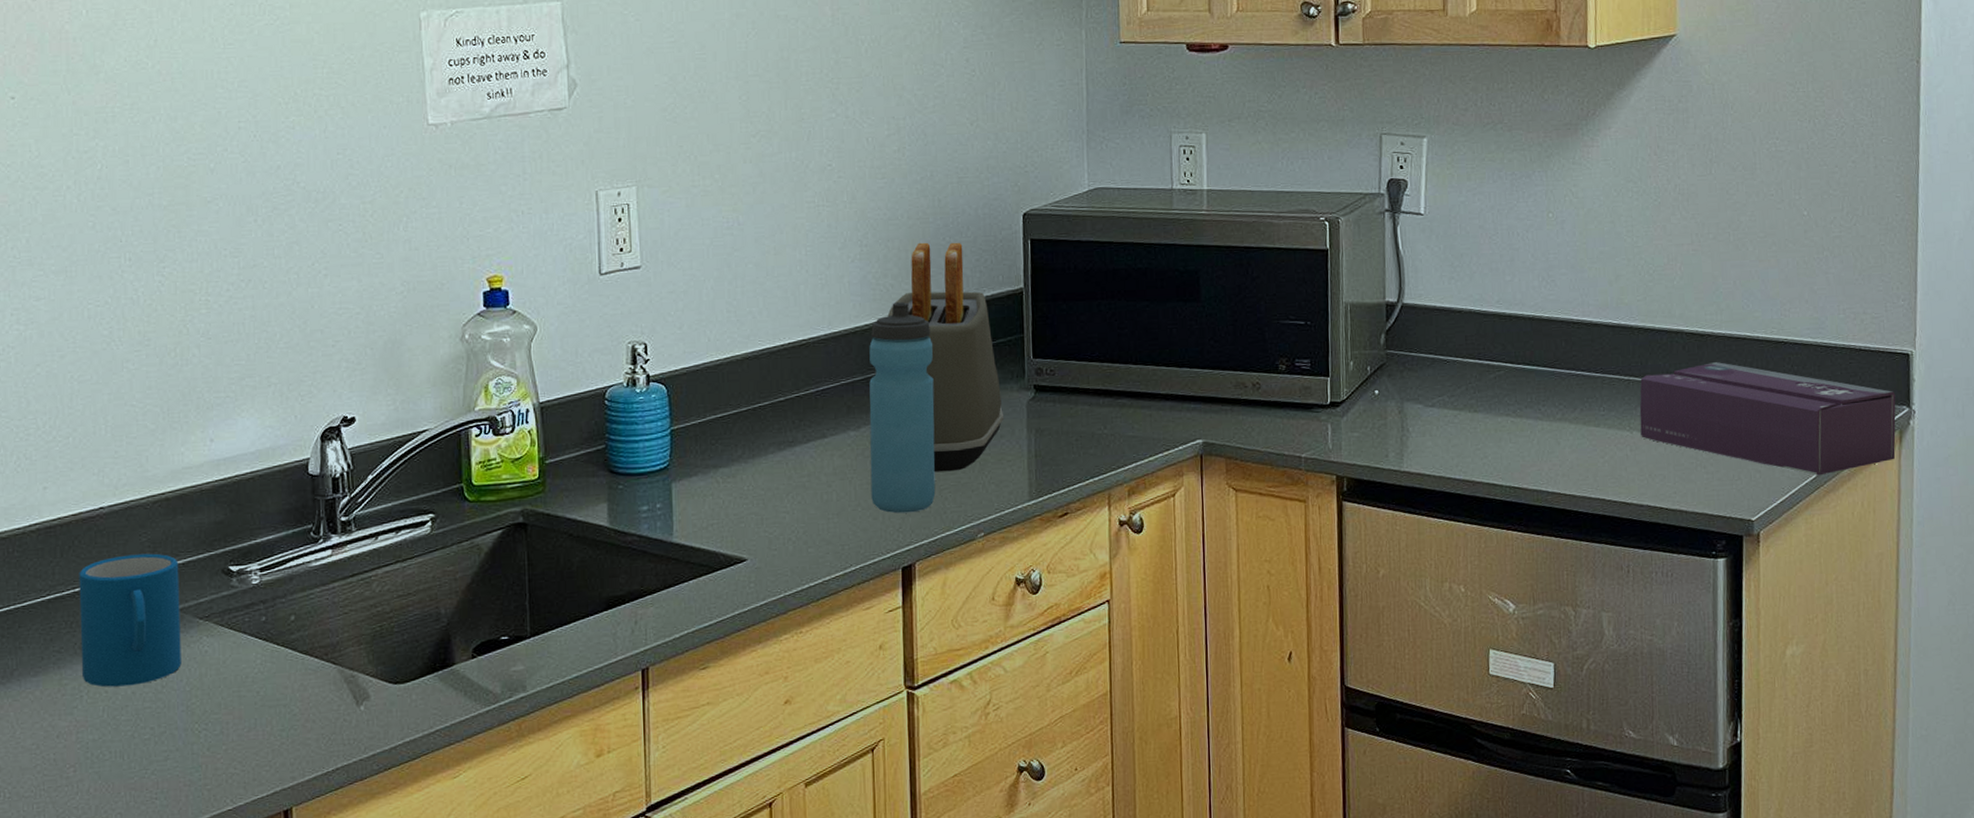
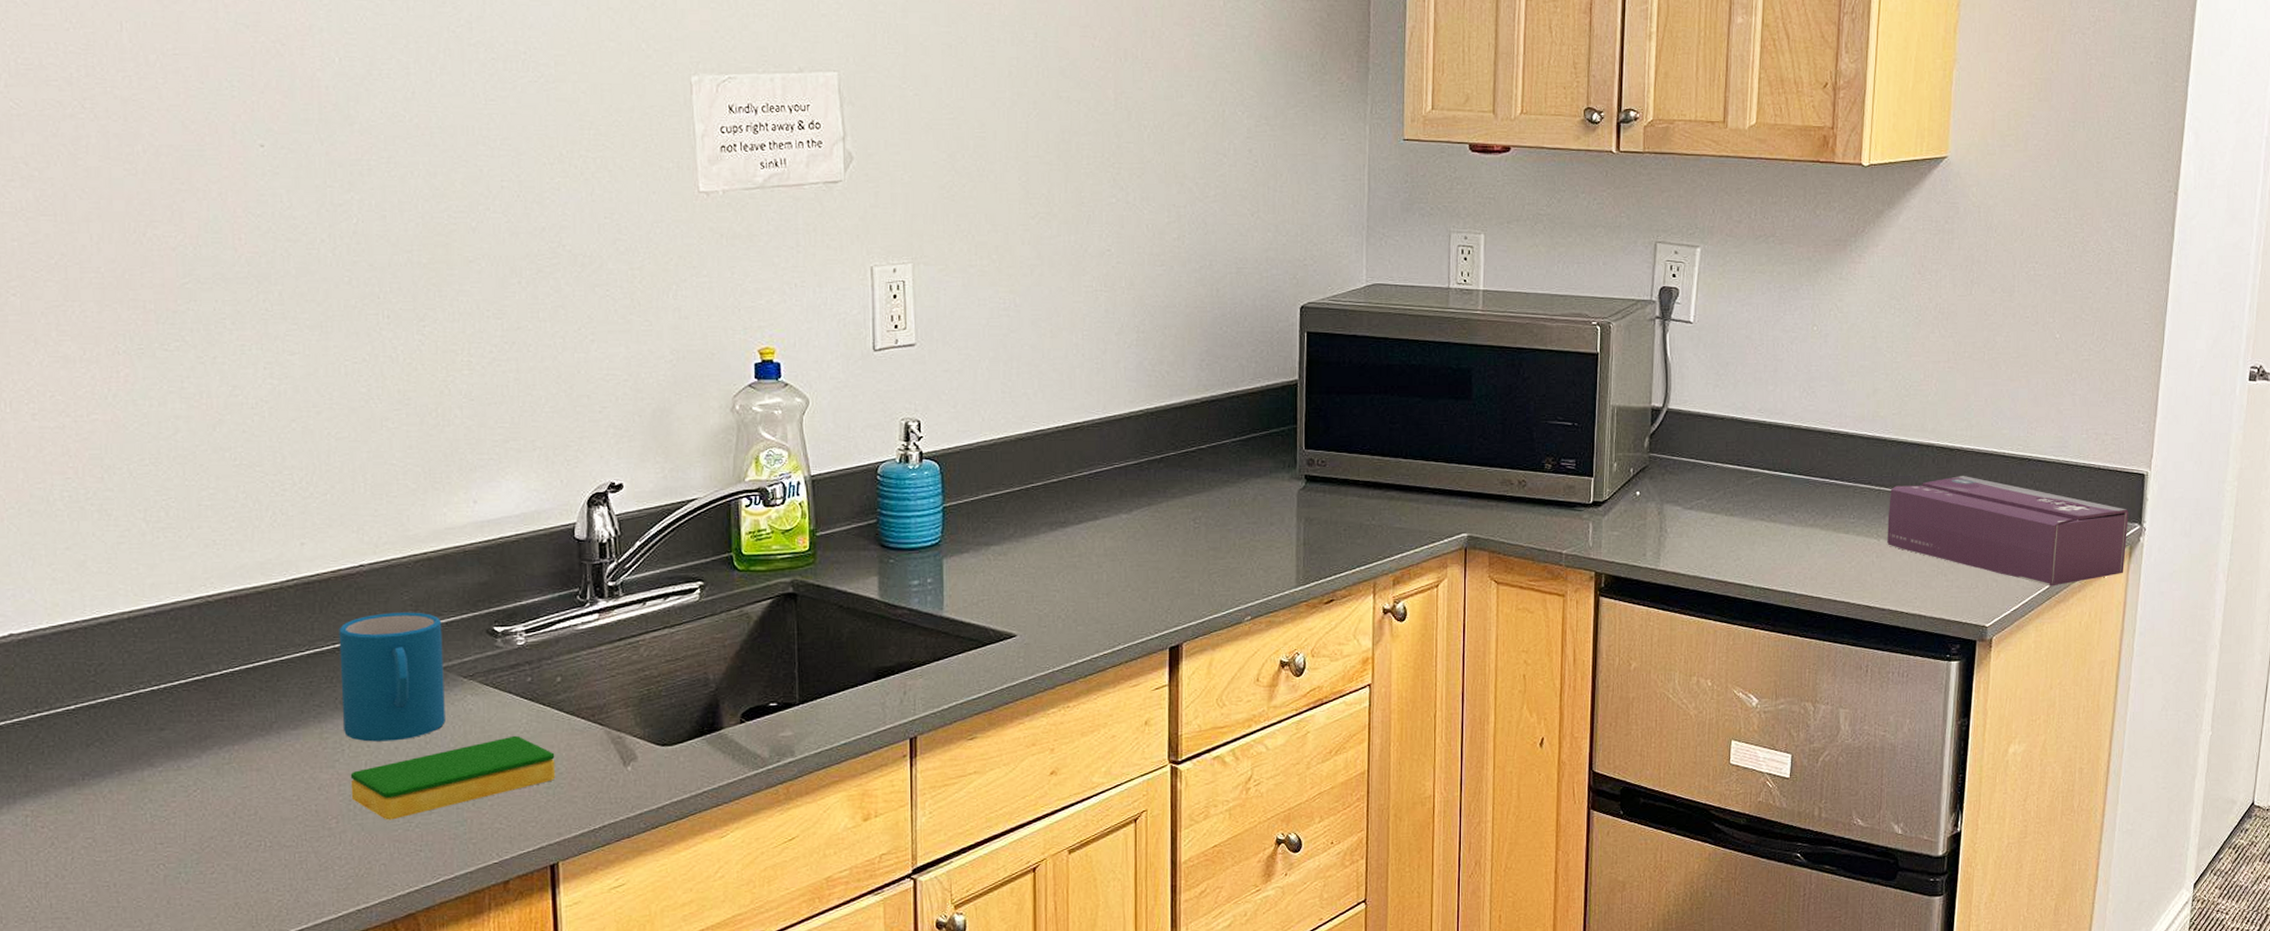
dish sponge: none [88,677,290,768] -> present [350,735,556,820]
water bottle: present [869,301,936,514] -> none [1141,388,1207,595]
toaster: present [887,242,1004,473] -> none [1162,331,1275,557]

